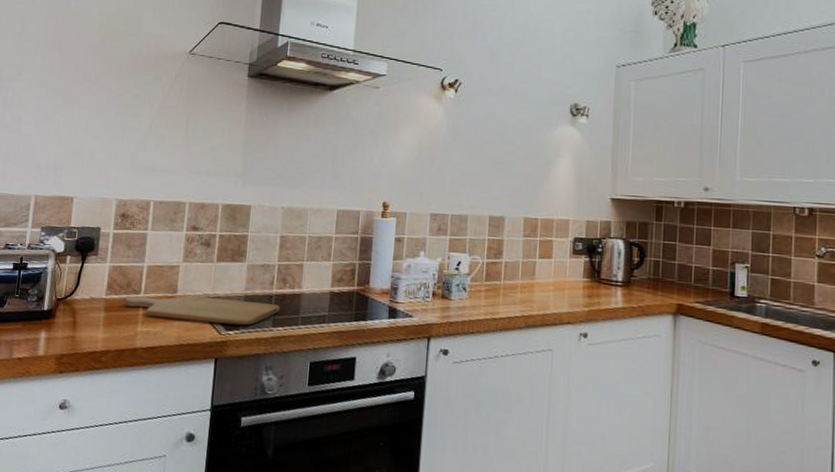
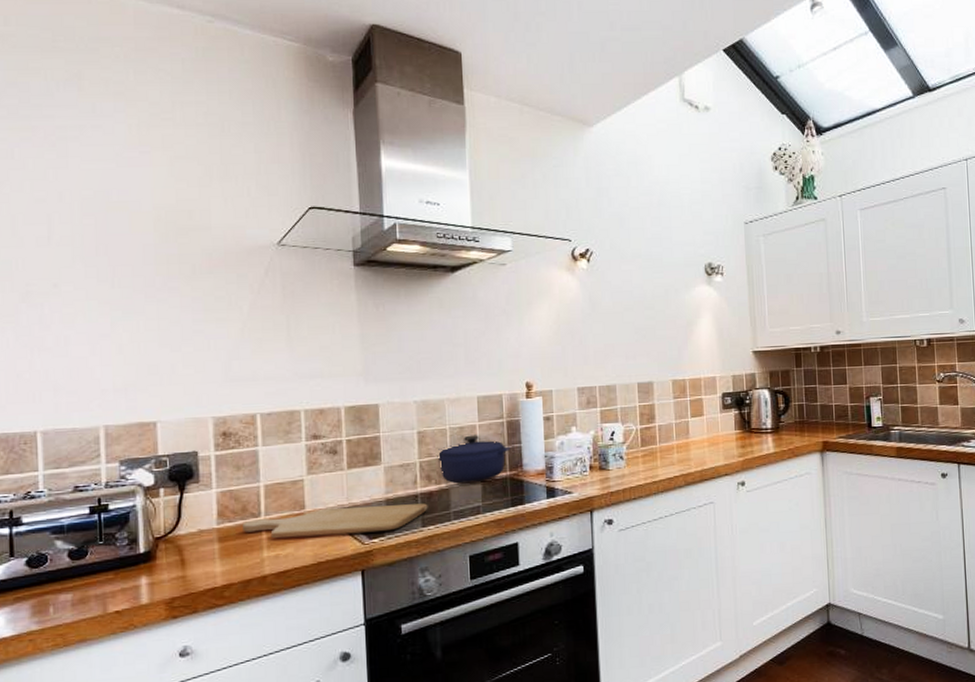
cooking pot: none [294,246,361,293] -> present [437,435,511,484]

